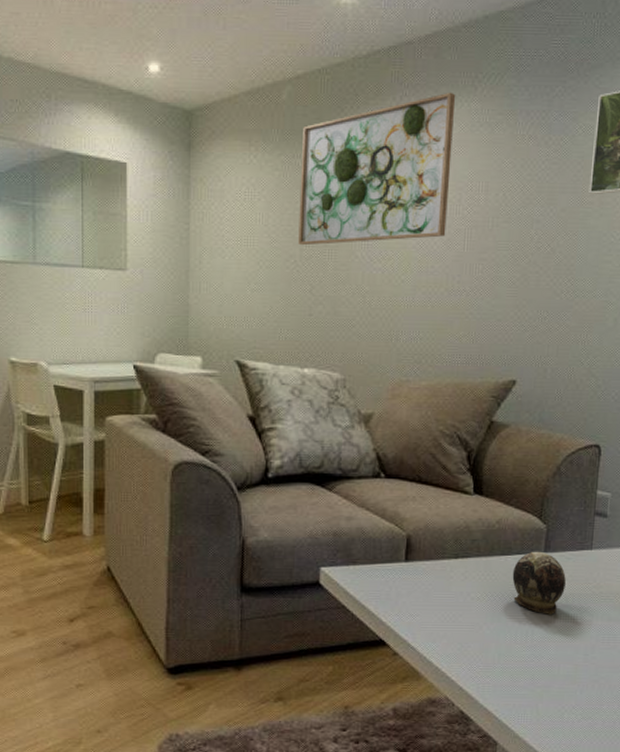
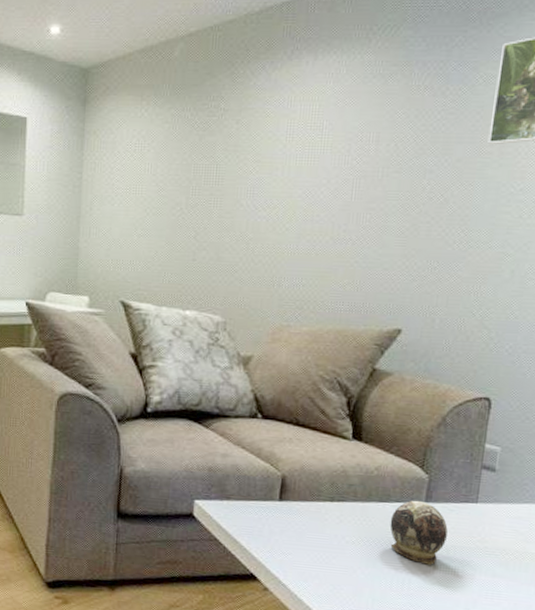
wall art: present [298,92,456,246] -> none [185,44,349,194]

